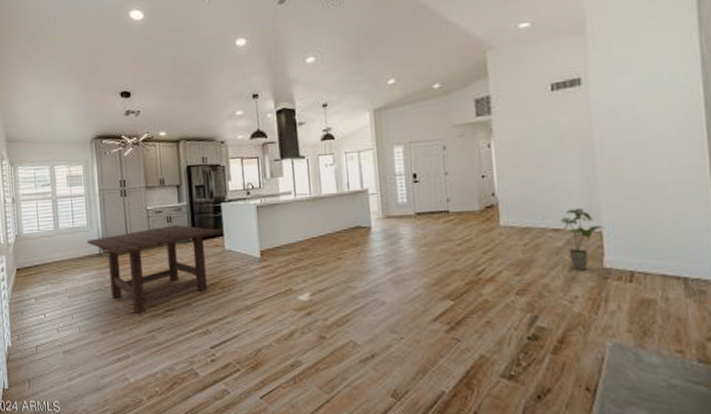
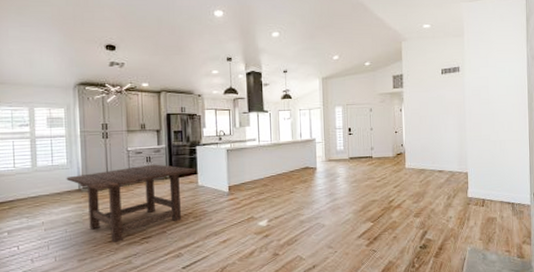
house plant: present [560,207,606,271] -> none [443,156,470,199]

